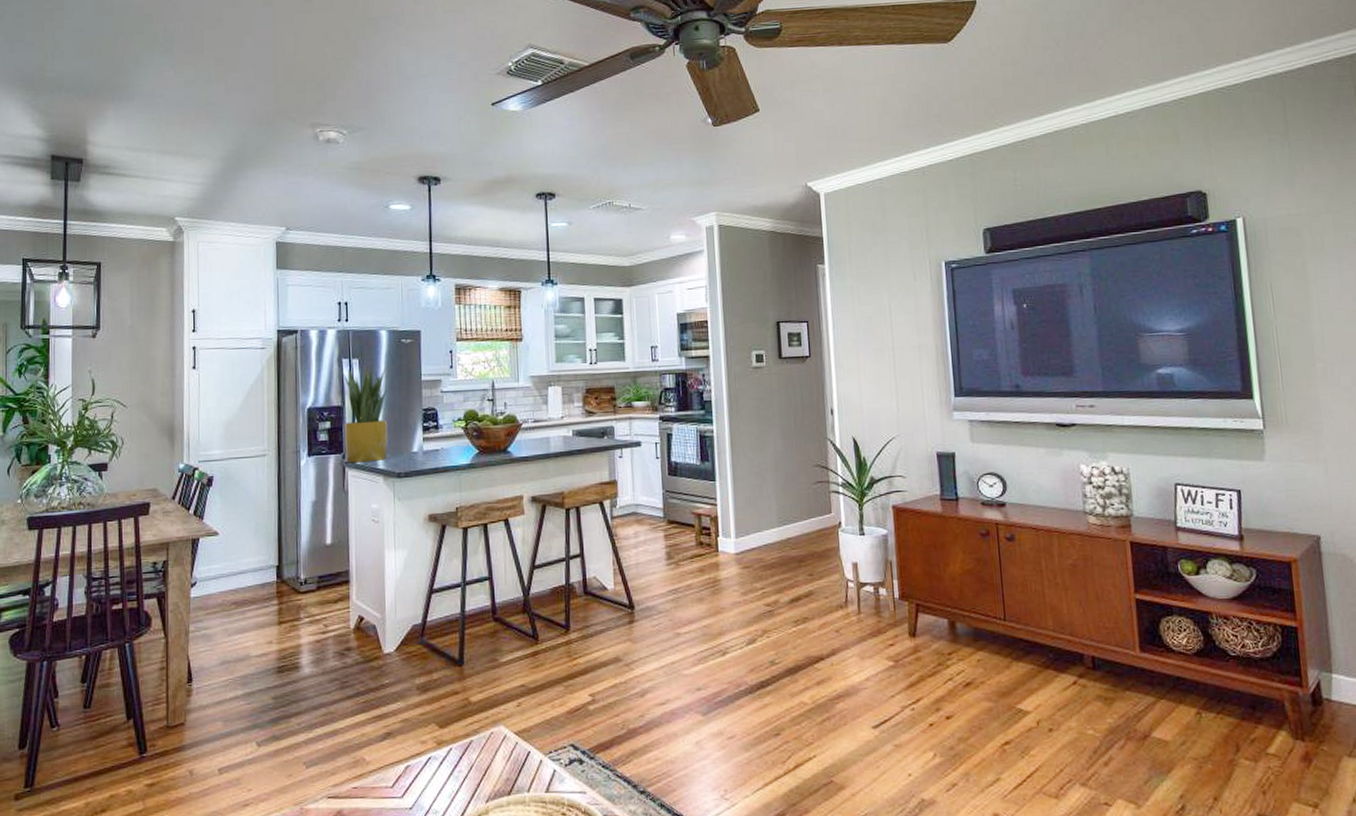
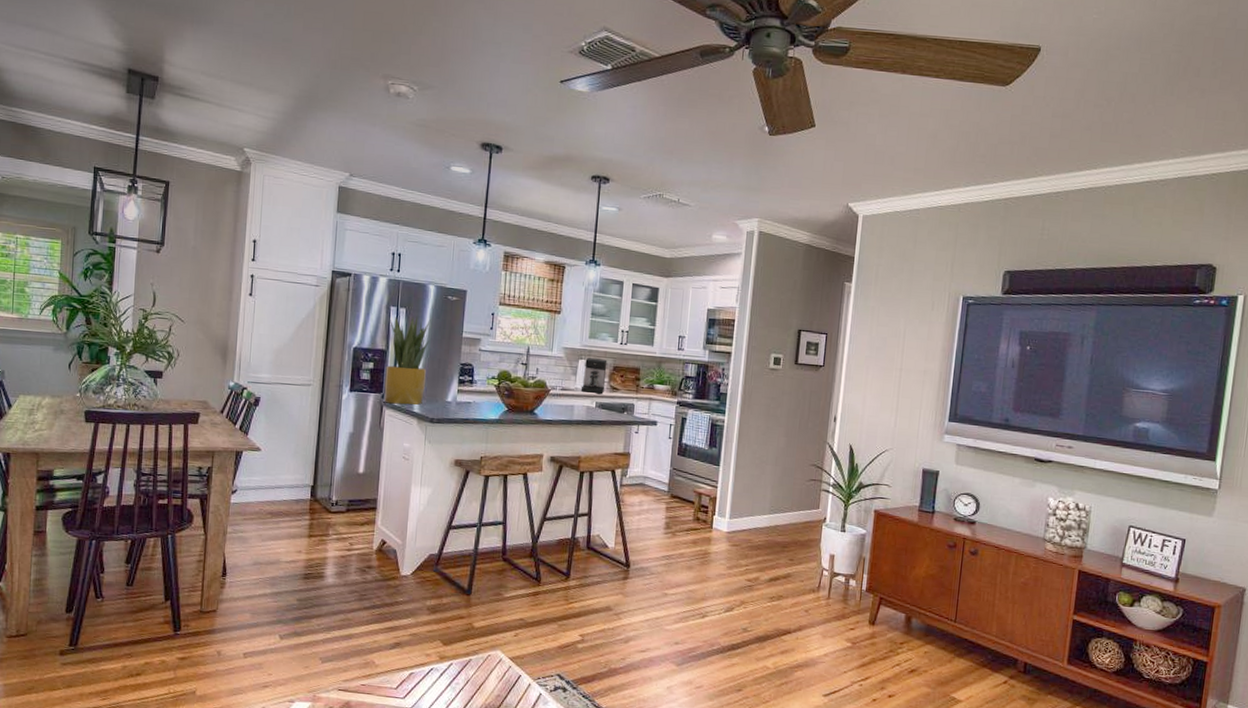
coffee maker: none [554,382,580,422] -> present [580,358,607,395]

